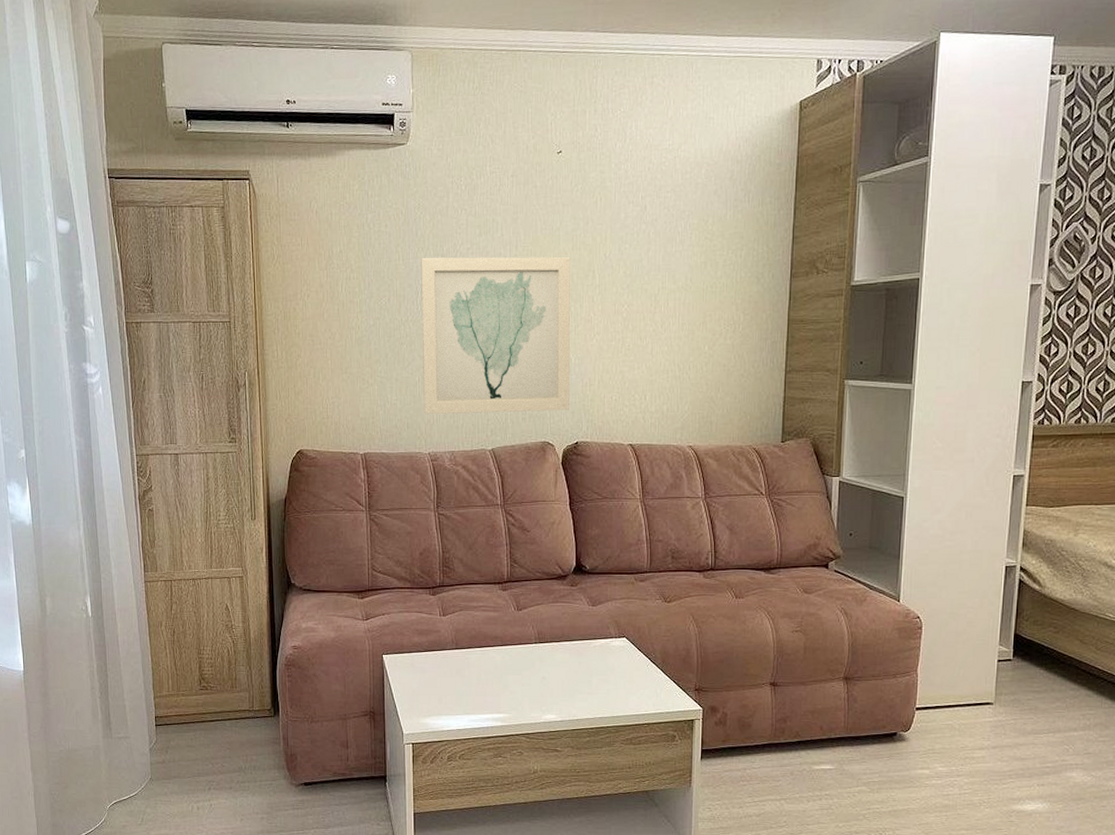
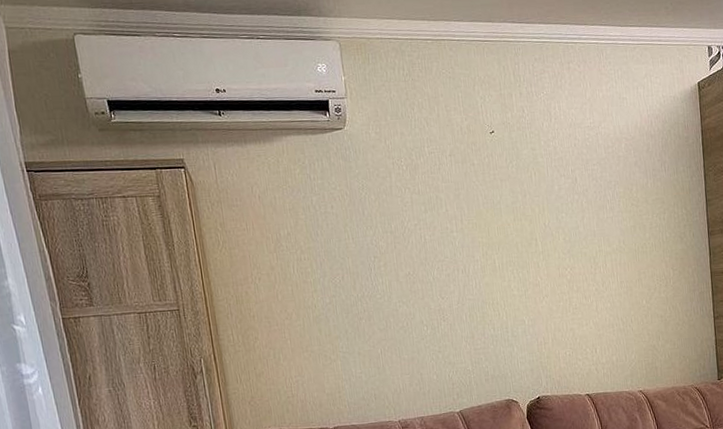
wall art: present [421,256,570,415] -> none [370,228,528,385]

